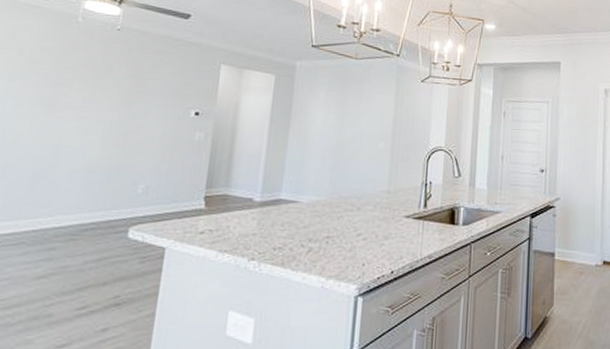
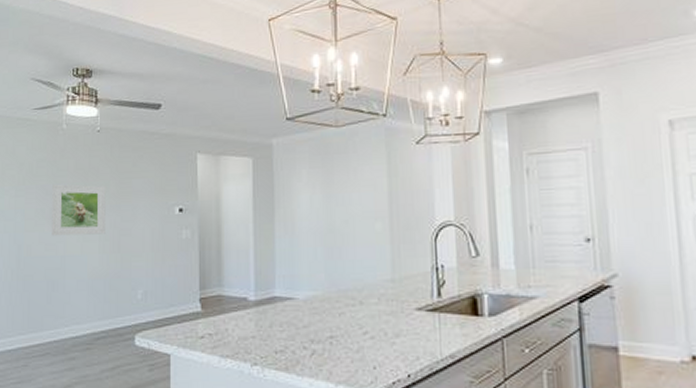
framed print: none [47,74,119,128] -> present [52,184,106,236]

